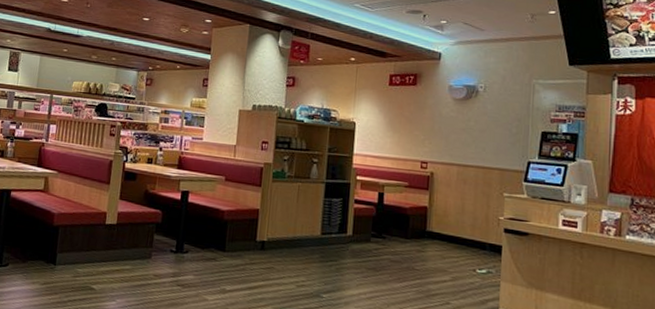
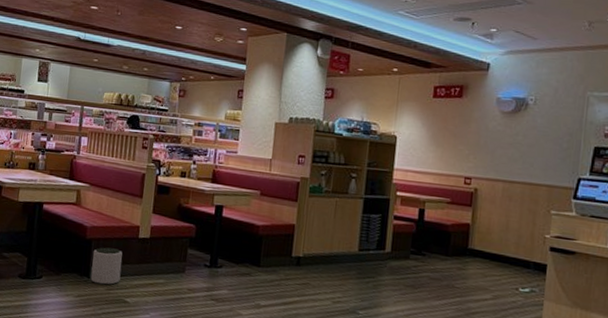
plant pot: none [57,234,89,272] -> present [90,247,122,285]

